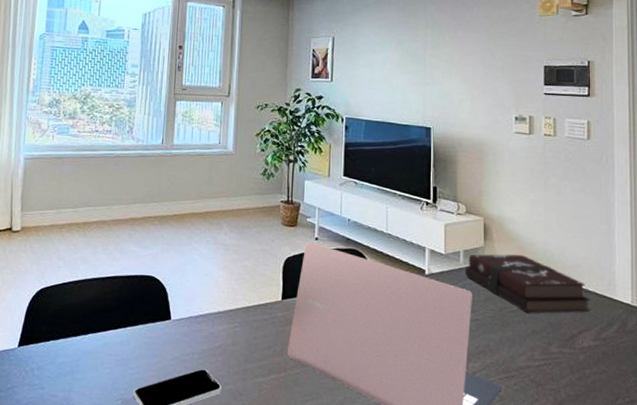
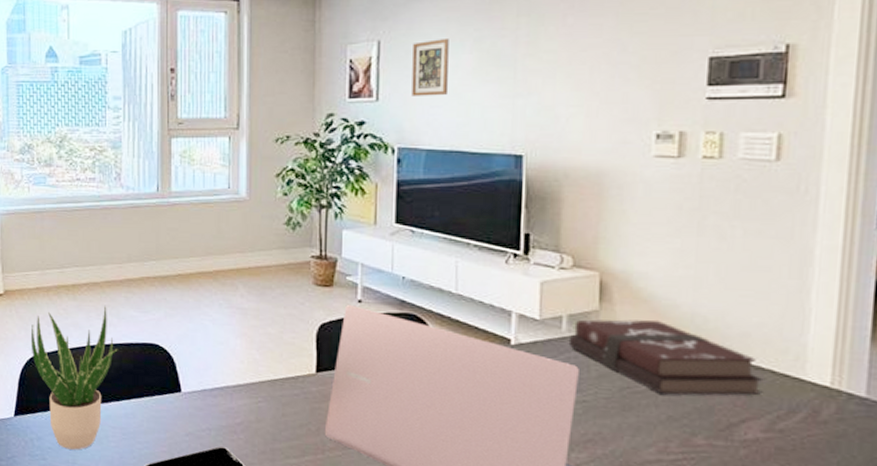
potted plant: none [40,241,119,378] -> present [30,305,118,450]
picture frame: none [356,39,381,81] -> present [412,39,449,96]

